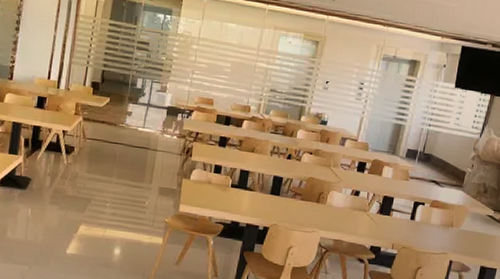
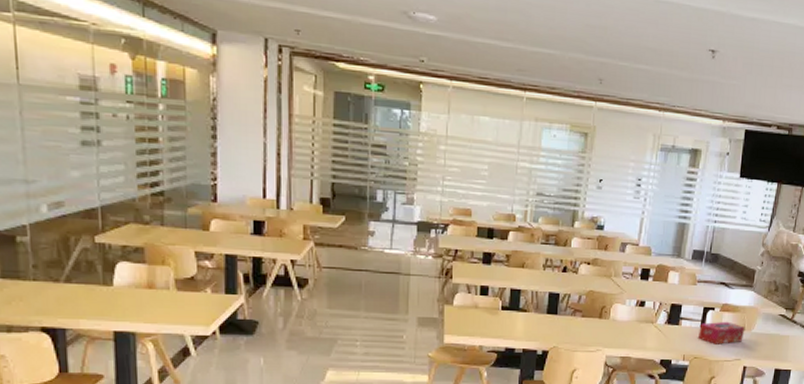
tissue box: none [408,216,453,238] -> present [698,321,745,345]

